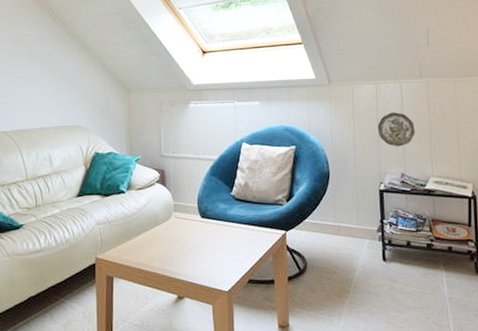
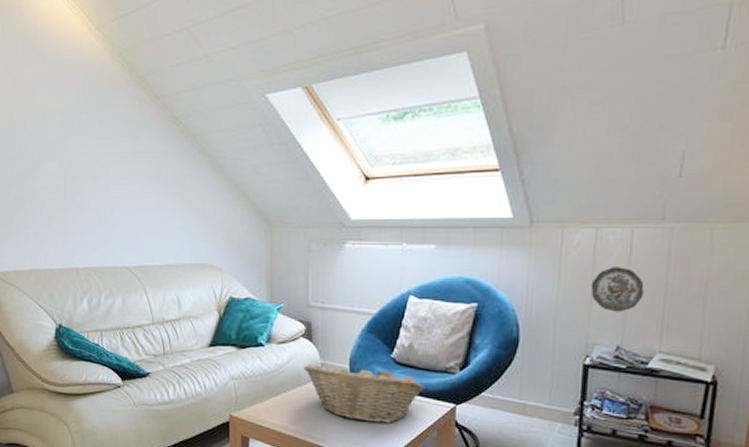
fruit basket: none [159,202,260,253] -> present [303,363,425,423]

